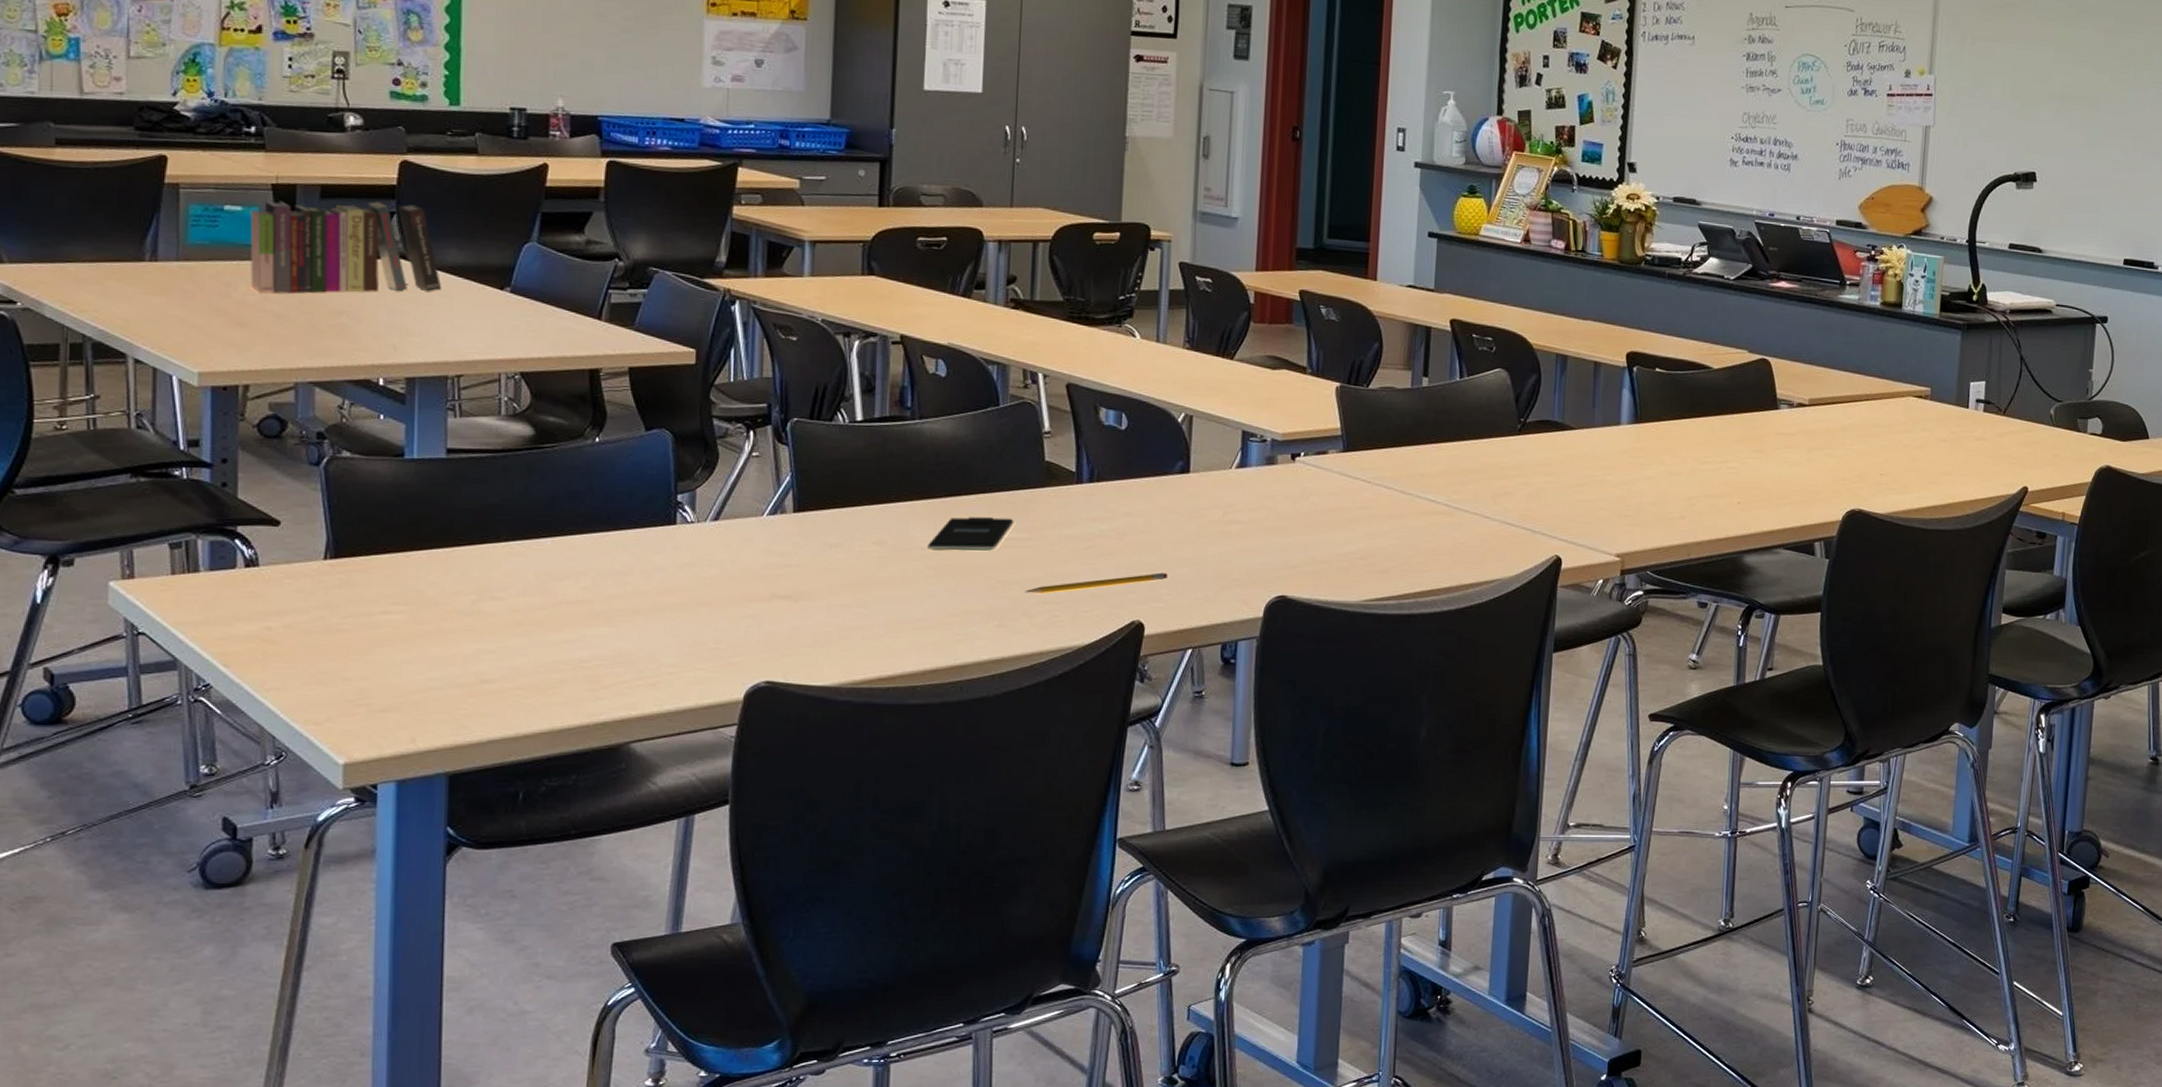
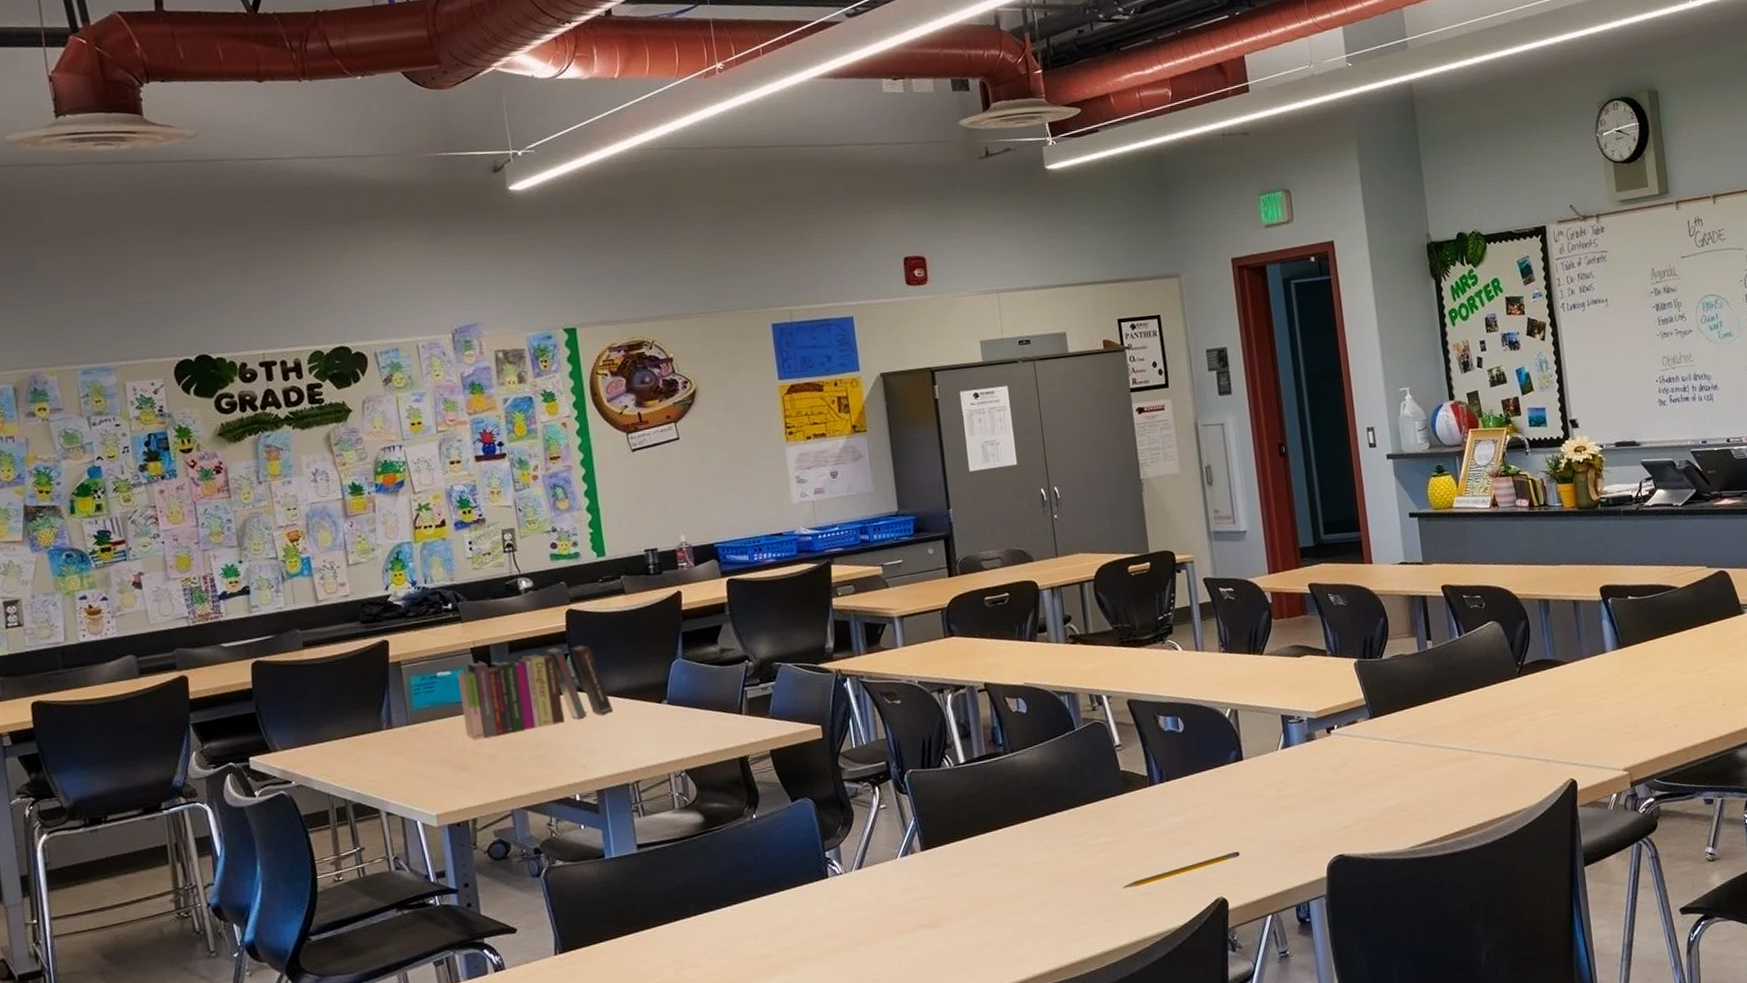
calculator: present [928,517,1014,551] -> none [1035,825,1104,865]

